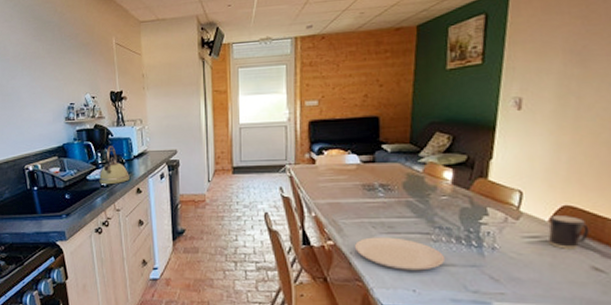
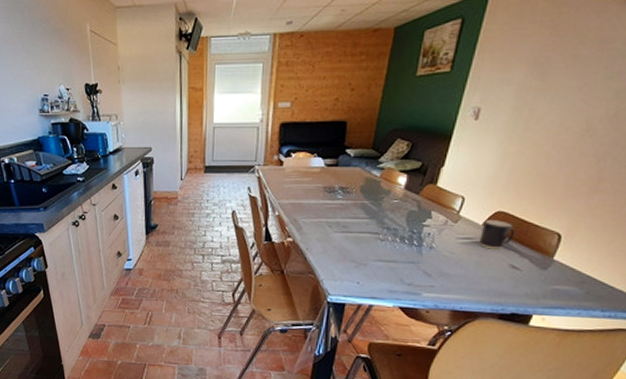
kettle: present [99,146,131,185] -> none [75,141,106,180]
plate: present [355,237,446,271] -> none [311,235,389,266]

